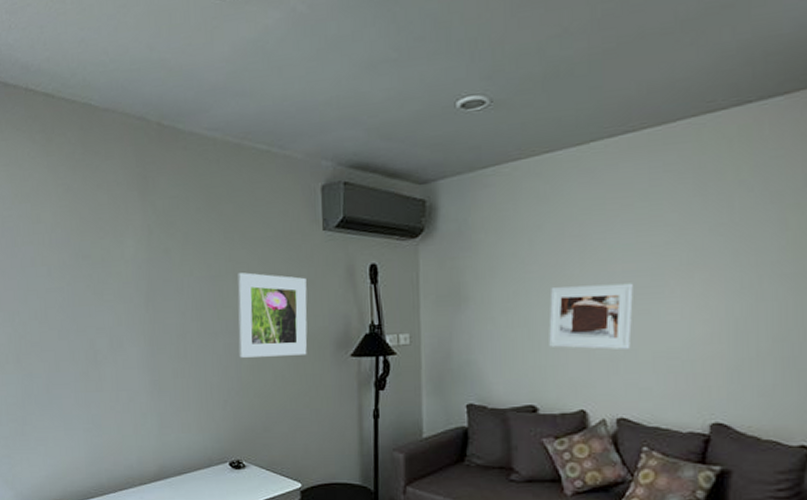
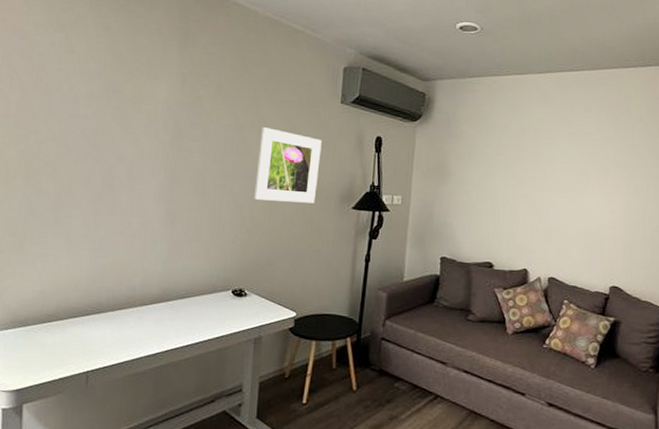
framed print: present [549,283,633,350] -> none [506,174,567,226]

